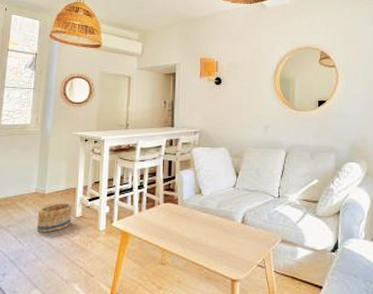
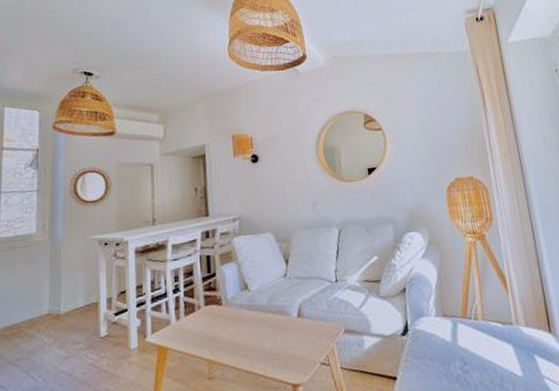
basket: present [37,202,73,233] -> none [52,320,96,363]

